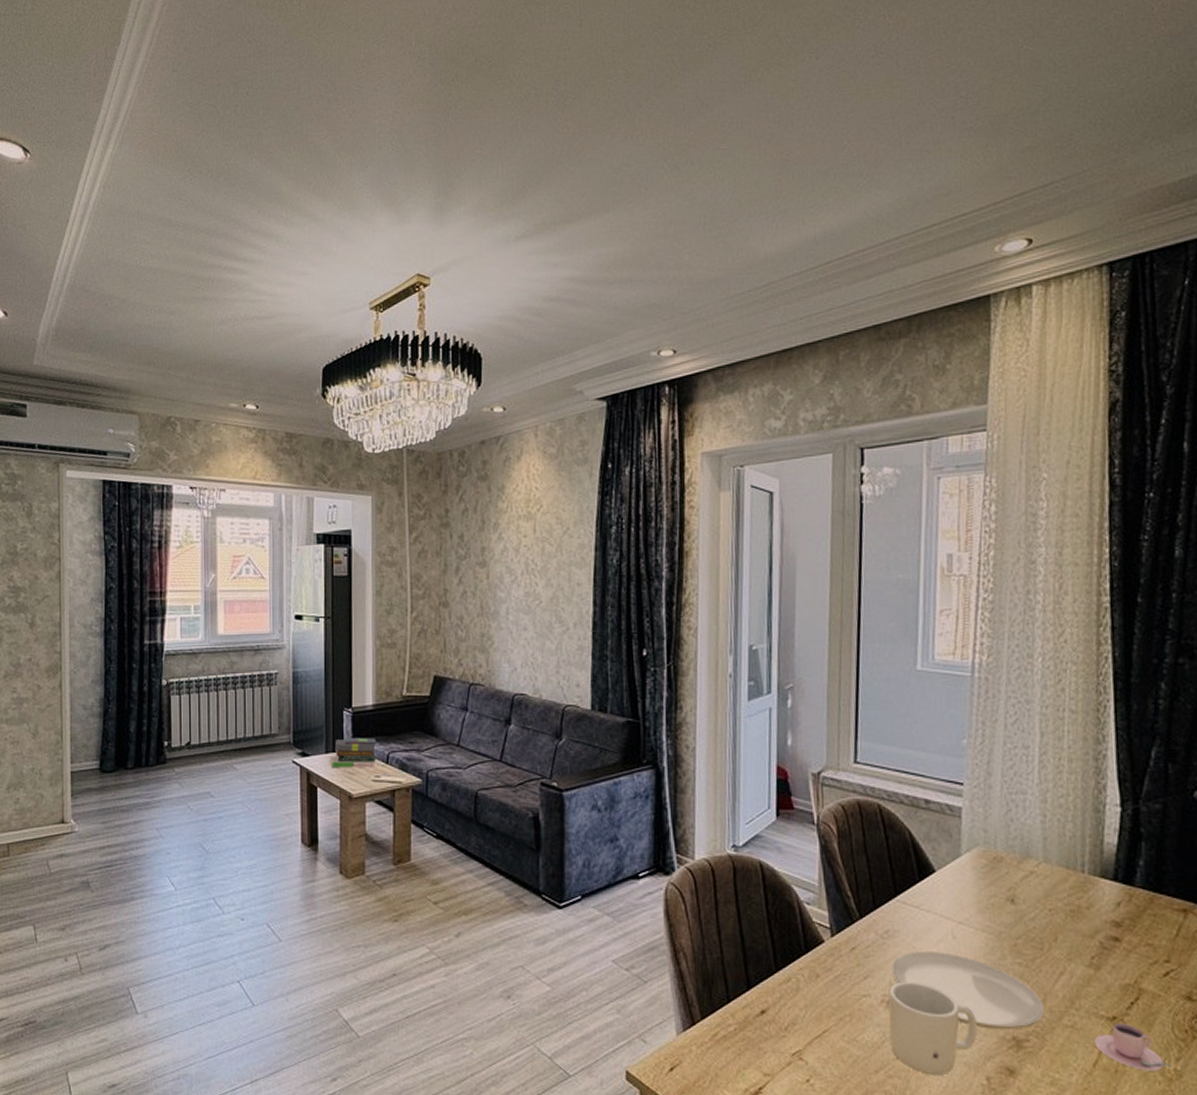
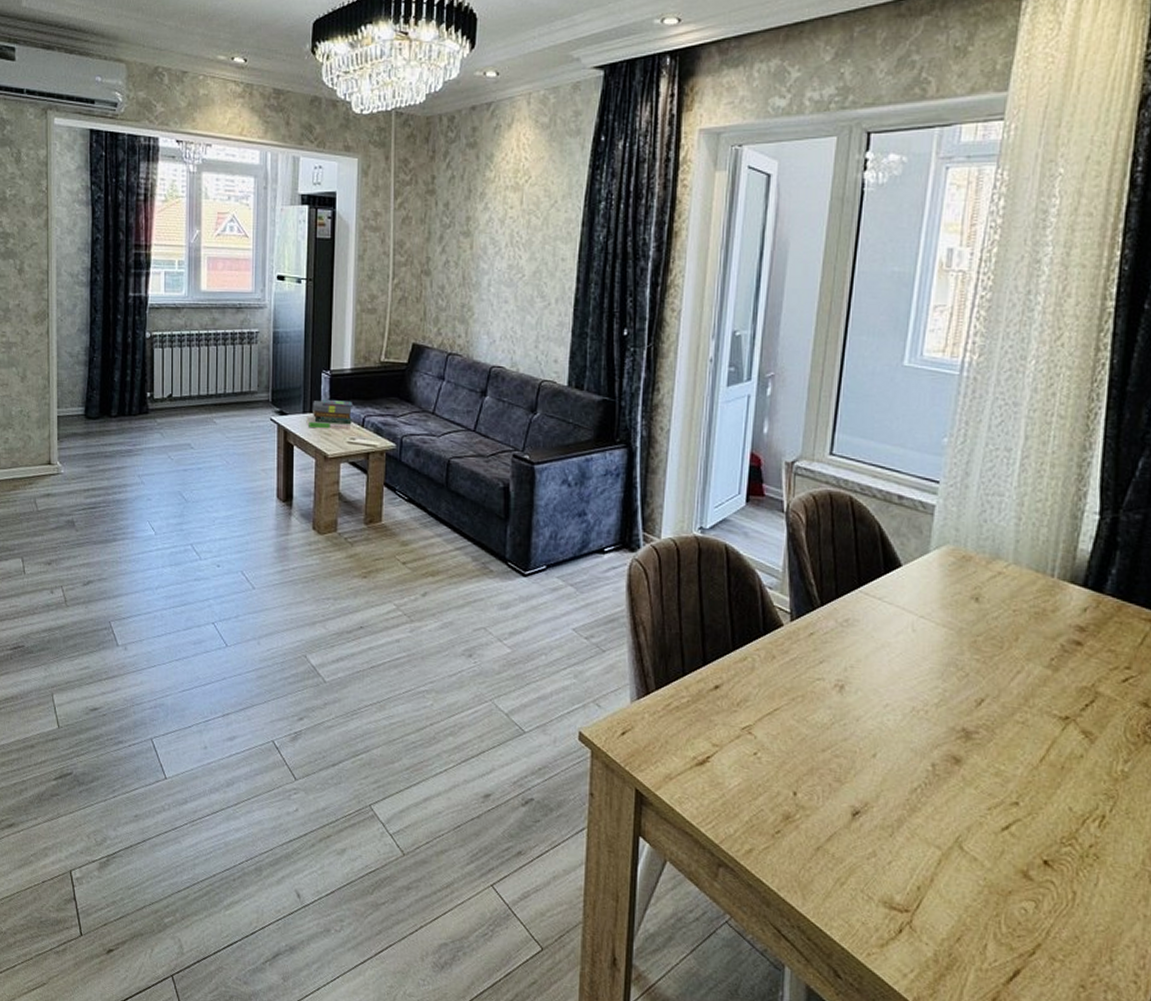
mug: present [888,982,979,1074] -> none [840,668,929,758]
plate: present [891,952,1044,1030] -> none [847,641,997,722]
teacup: present [1094,1022,1172,1071] -> none [1044,722,1119,771]

